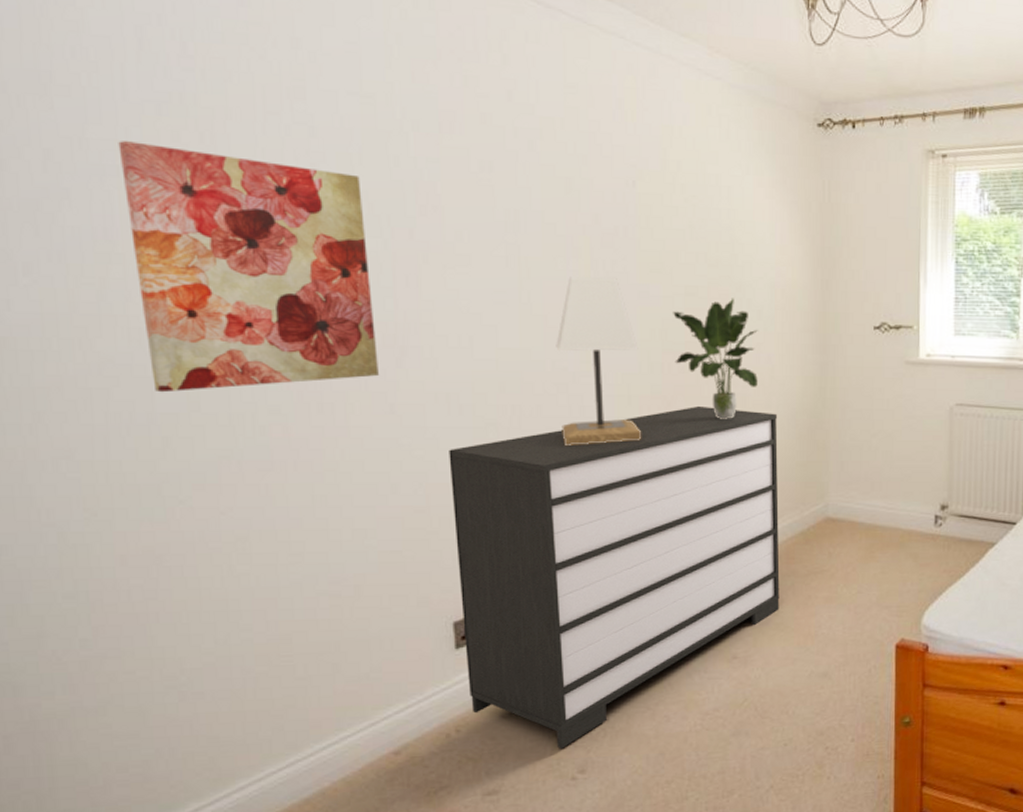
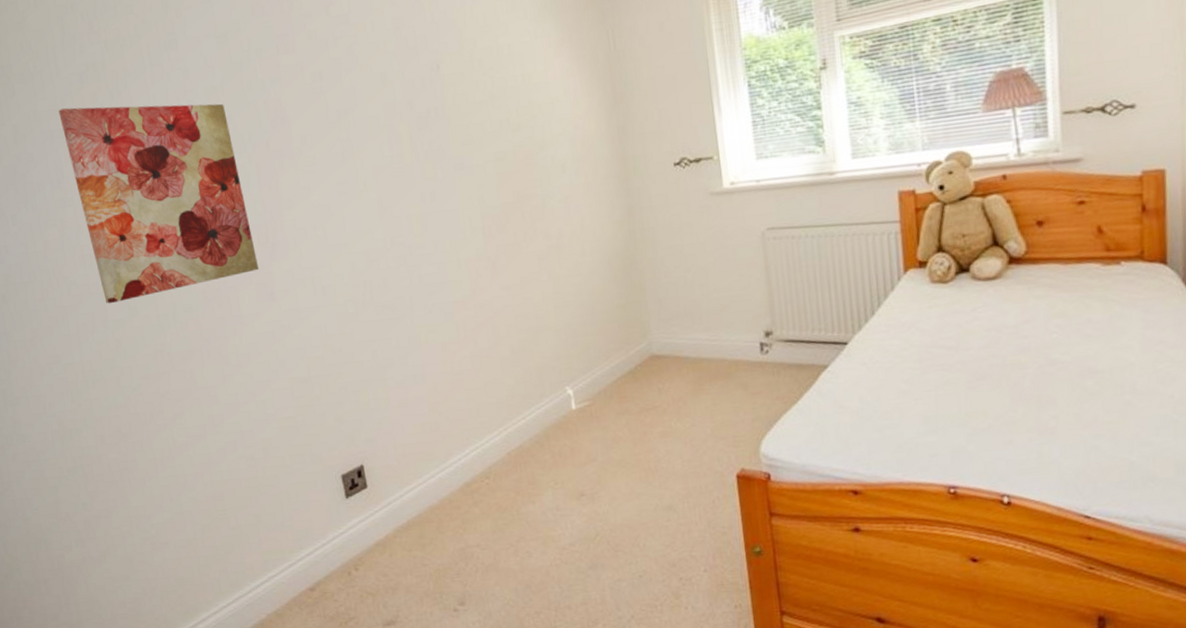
dresser: present [449,405,780,749] -> none [319,260,618,583]
lamp: present [556,277,642,445] -> none [392,156,474,312]
potted plant: present [673,298,758,419] -> none [486,157,571,272]

